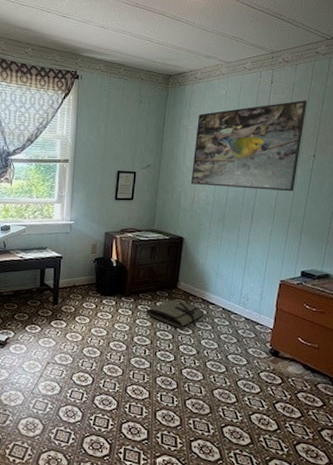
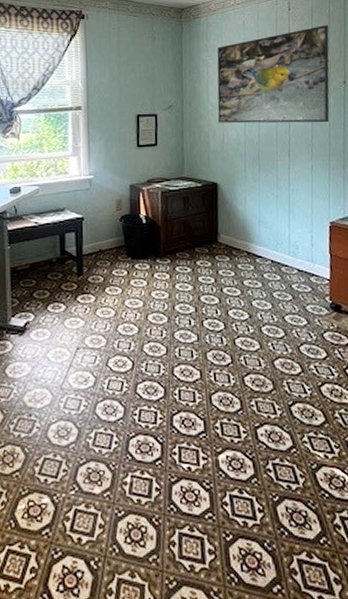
tool roll: present [146,299,205,328] -> none [186,255,252,289]

